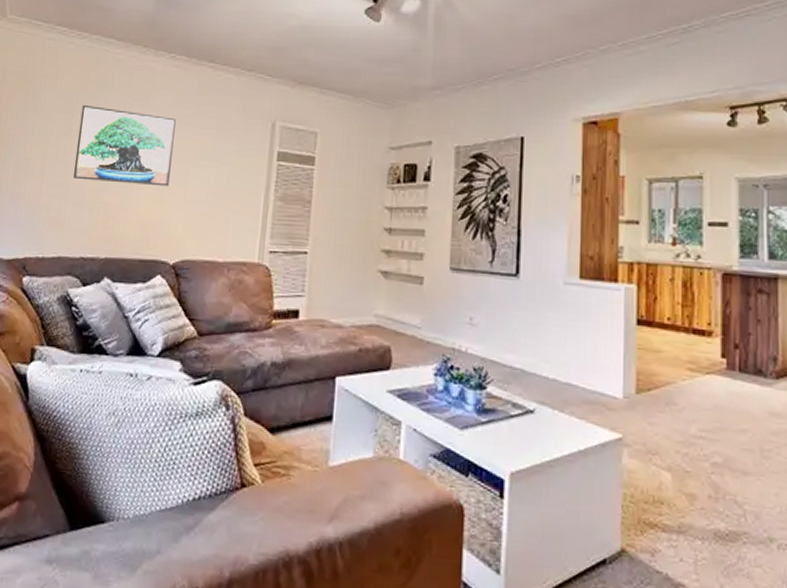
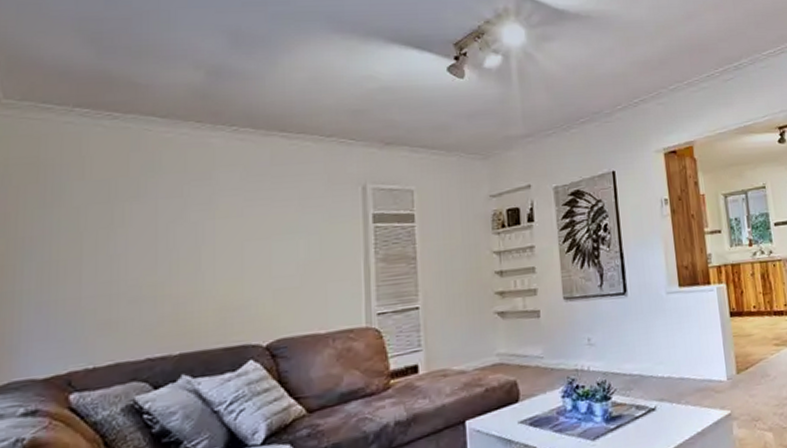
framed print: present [73,104,176,187] -> none [122,191,249,274]

